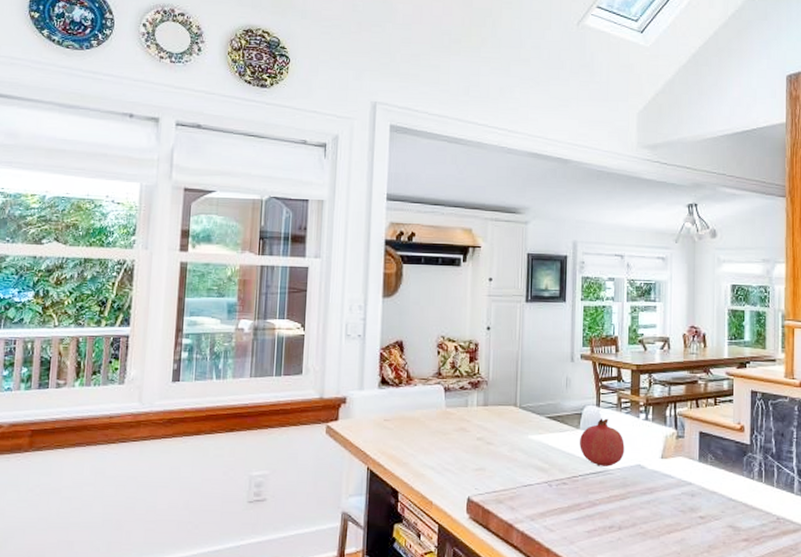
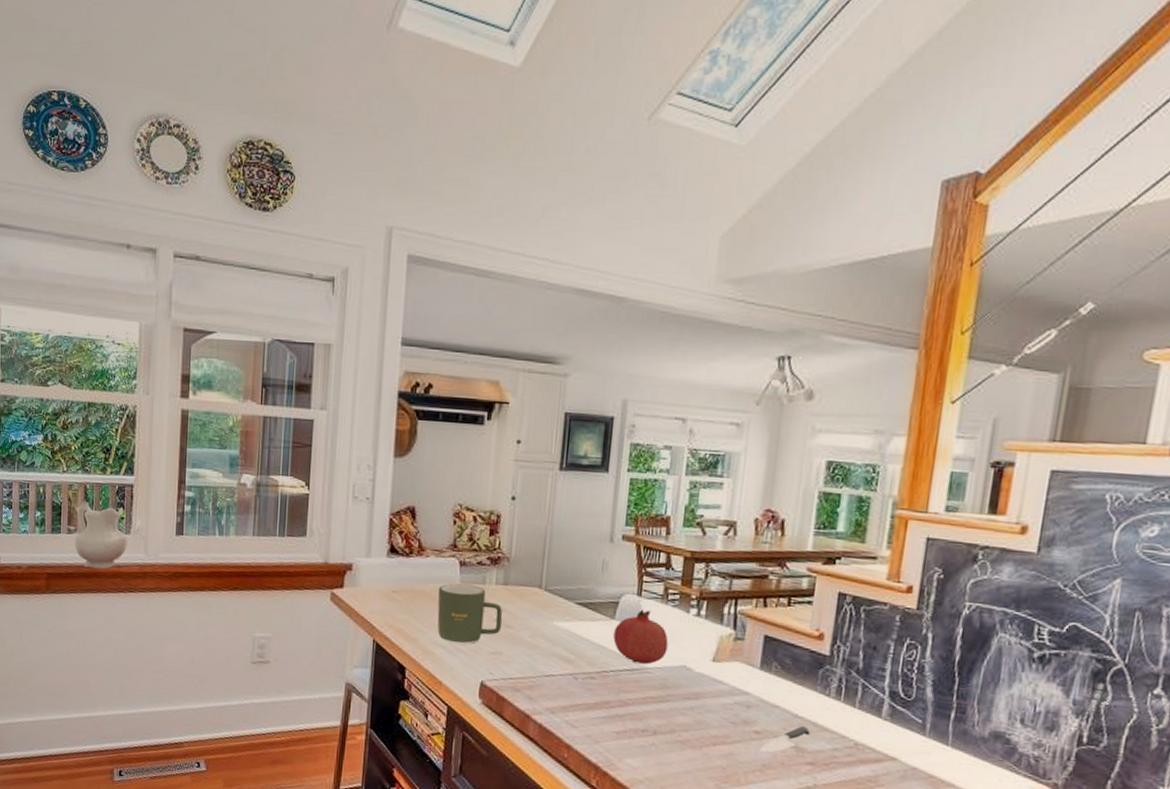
ceramic pitcher: none [63,355,121,422] -> present [74,501,127,570]
mug: none [426,408,484,465] -> present [437,583,503,645]
kitchen knife: none [705,507,742,534] -> present [759,725,810,753]

